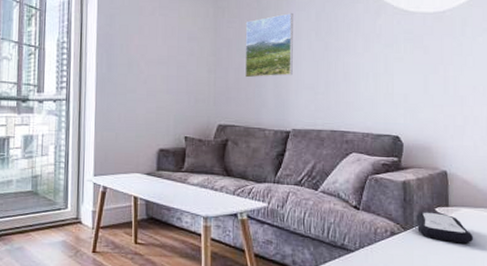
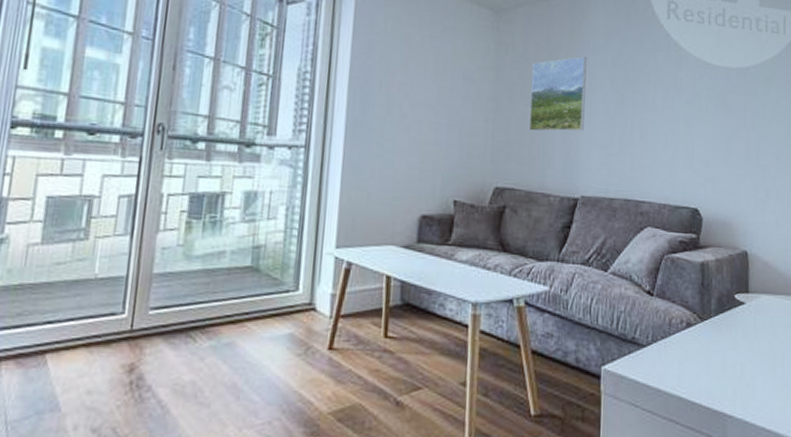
remote control: present [416,211,474,244] -> none [714,298,774,337]

